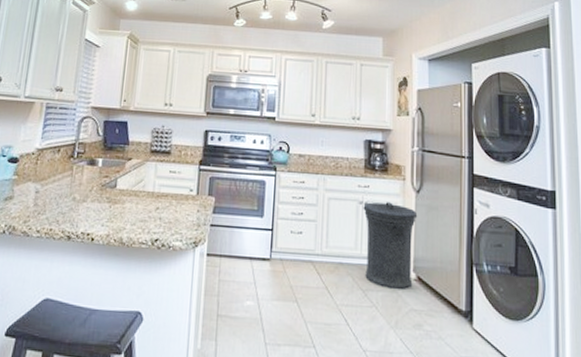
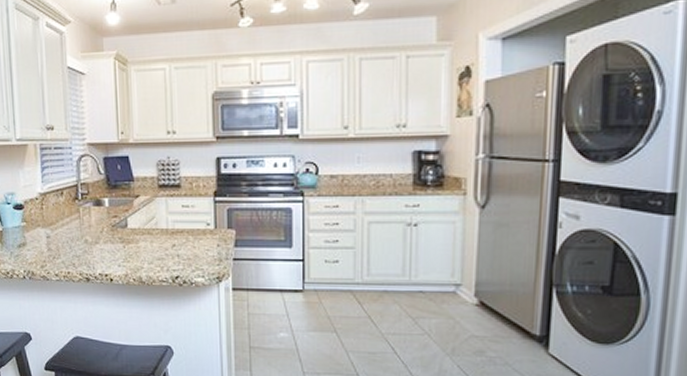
trash can: present [363,202,418,290] -> none [412,222,482,317]

